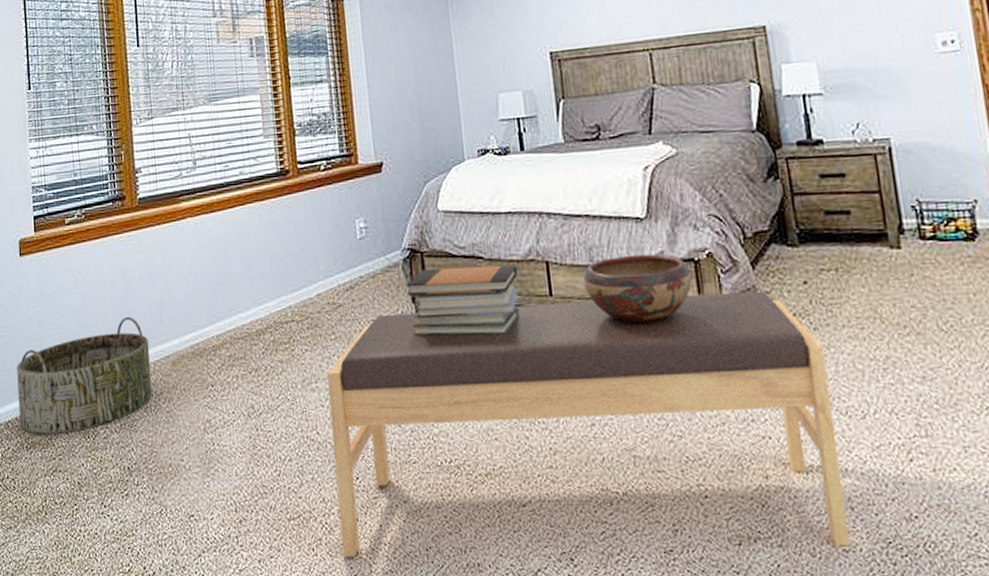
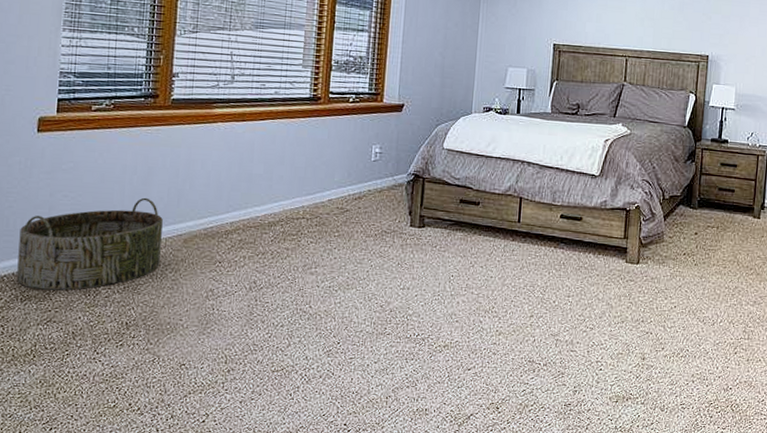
bench: present [326,291,850,557] -> none [315,221,698,405]
book stack: present [406,265,520,336] -> none [405,191,498,247]
decorative bowl: present [583,254,692,324] -> none [545,200,623,250]

